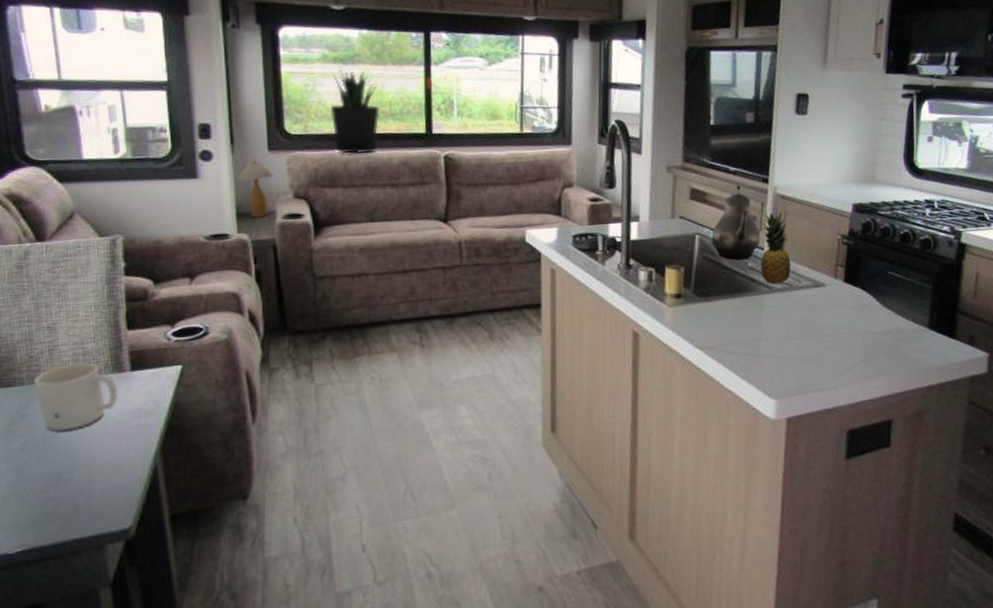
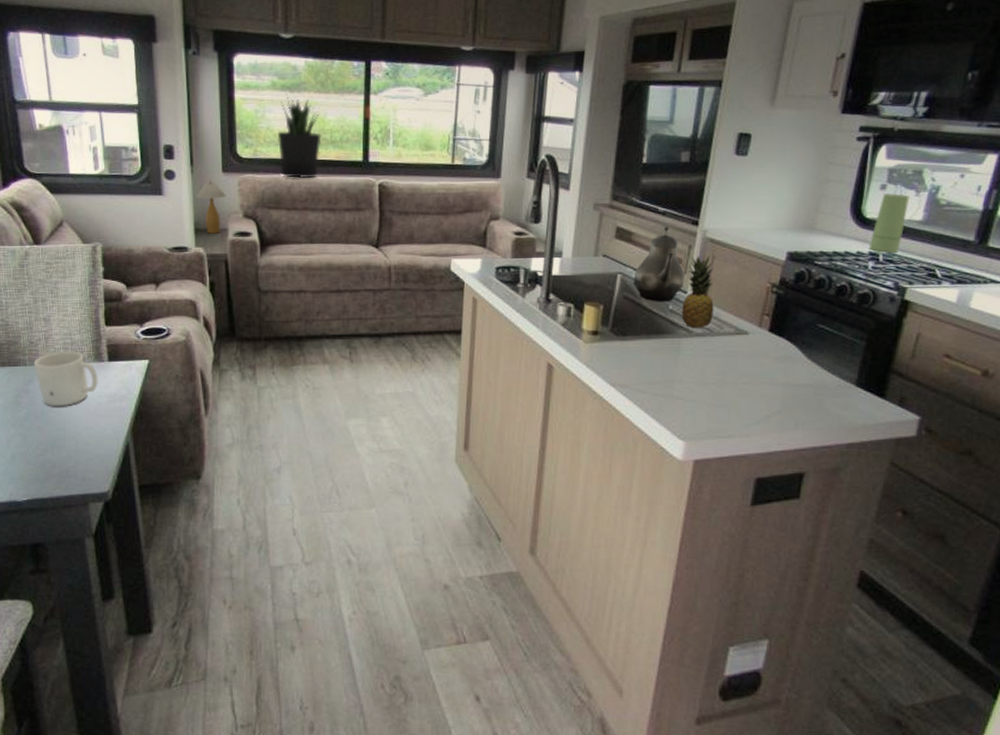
canister: none [924,144,954,200] -> present [868,192,910,253]

